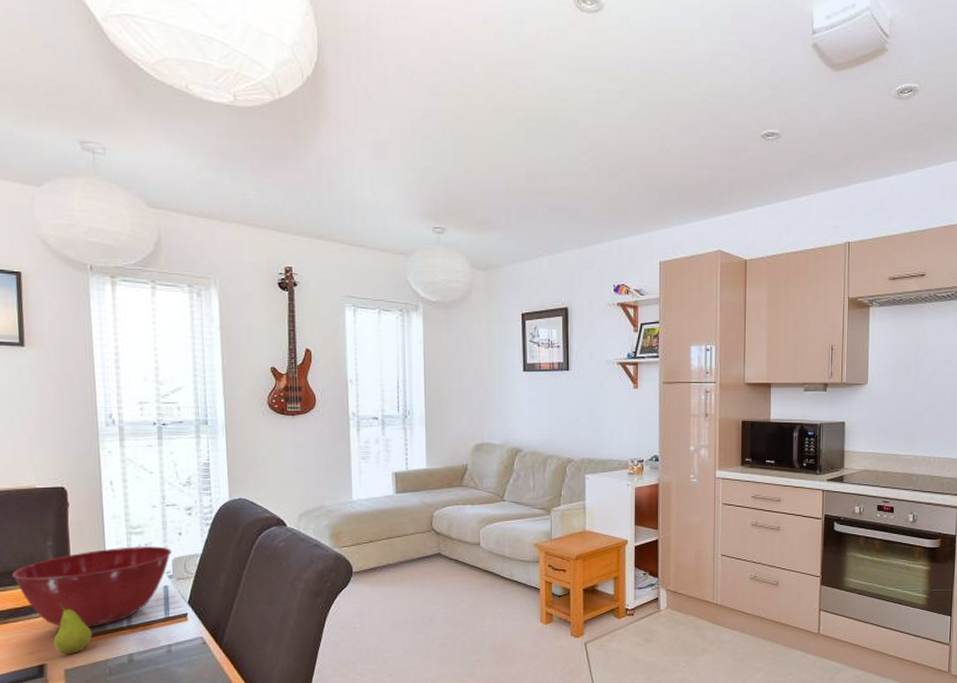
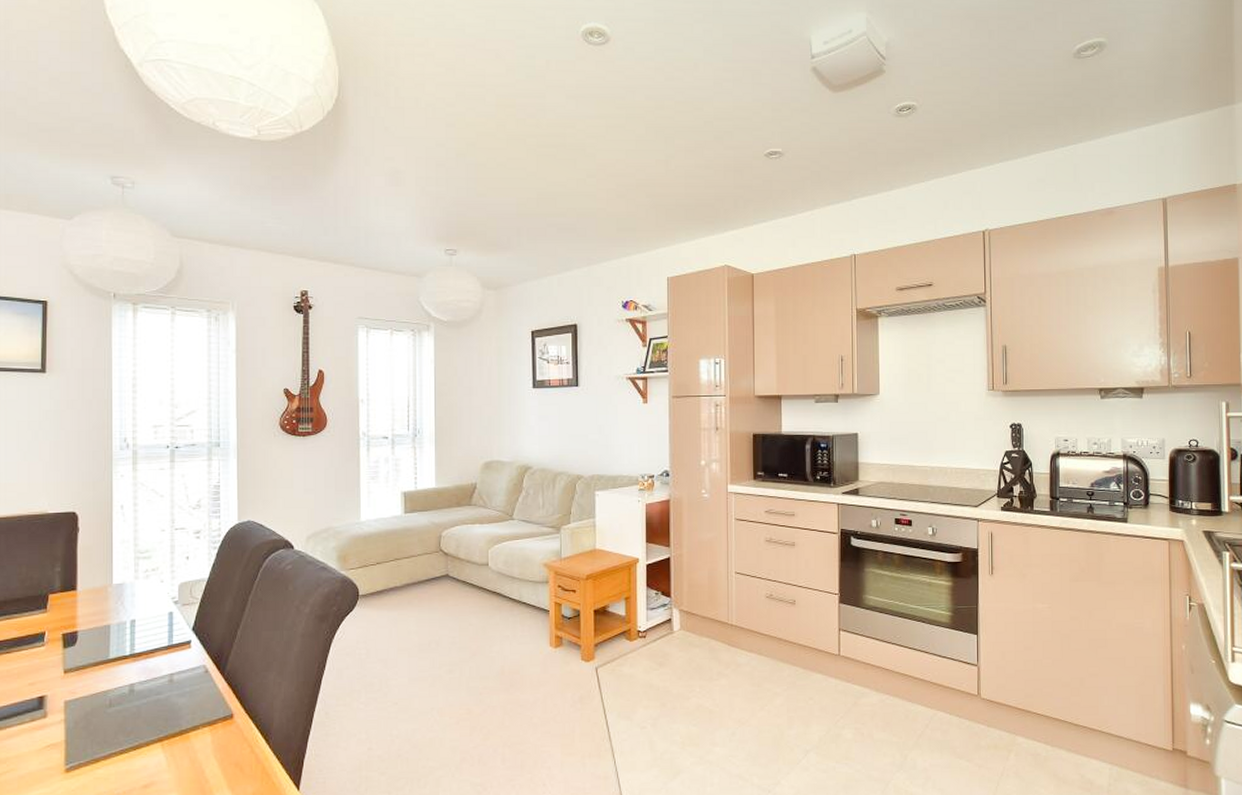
mixing bowl: present [12,546,172,627] -> none [19,571,178,656]
fruit: present [53,603,92,654] -> none [55,631,94,684]

